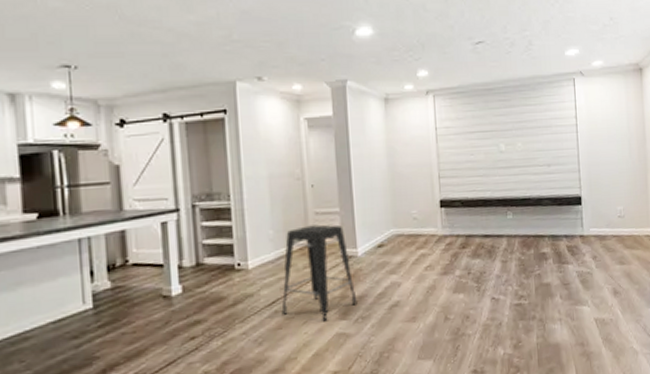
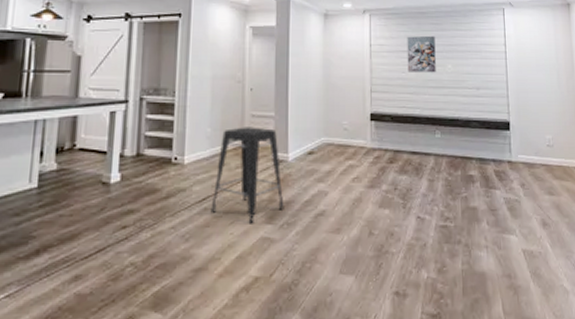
wall art: none [474,113,506,154] -> present [407,35,436,73]

